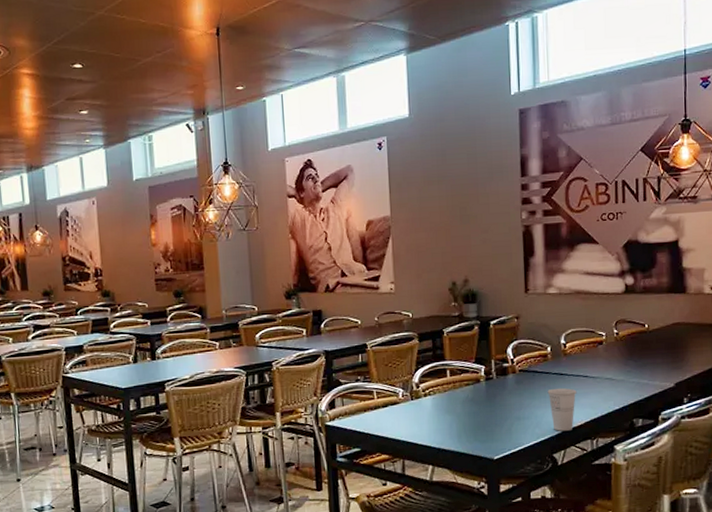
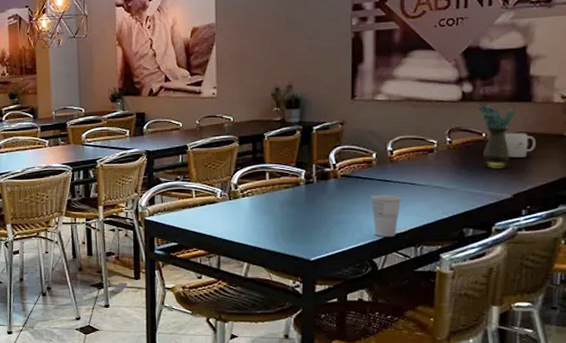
vase: none [639,293,673,359] -> present [477,101,516,169]
mug: none [665,322,692,348] -> present [505,132,536,158]

